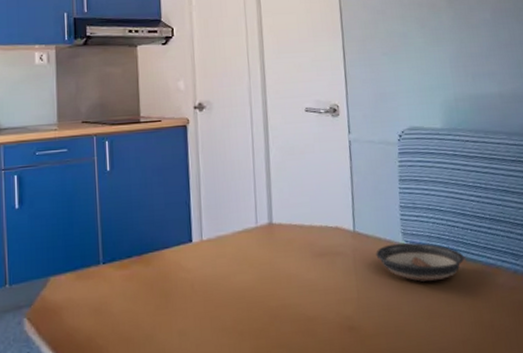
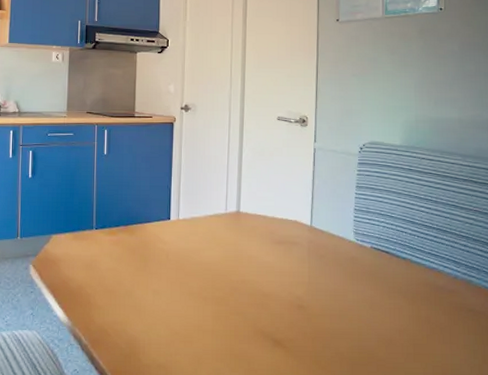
saucer: present [376,242,465,282] -> none [328,240,409,277]

